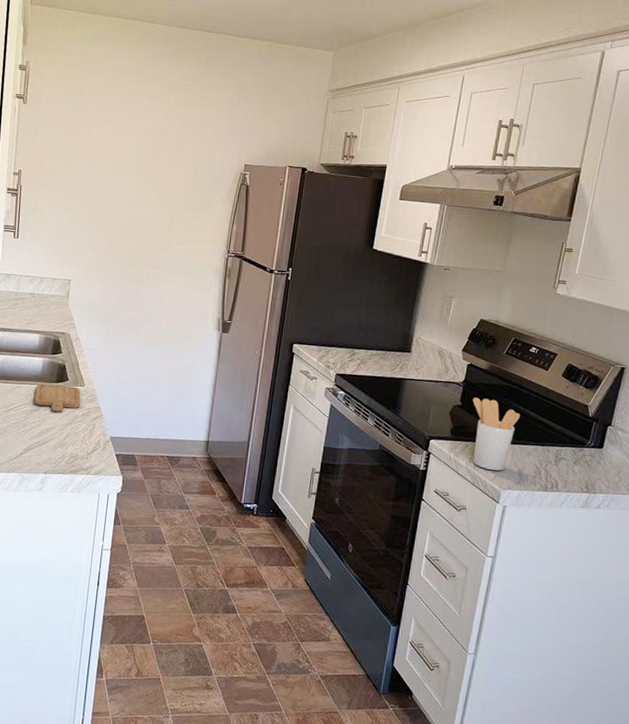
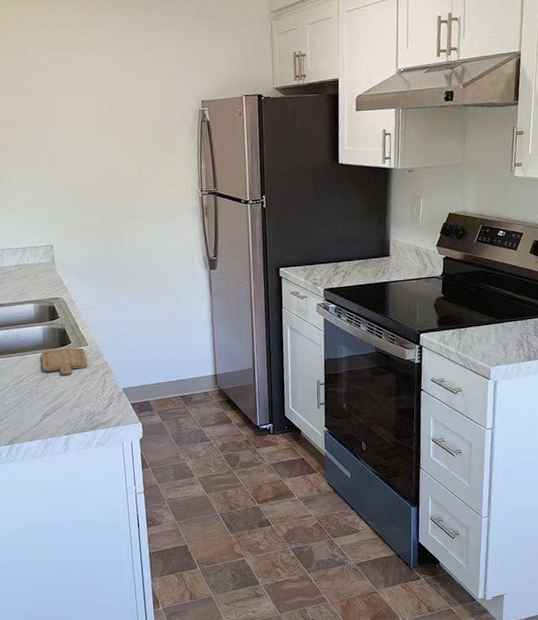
utensil holder: present [472,397,520,471] -> none [452,286,498,351]

